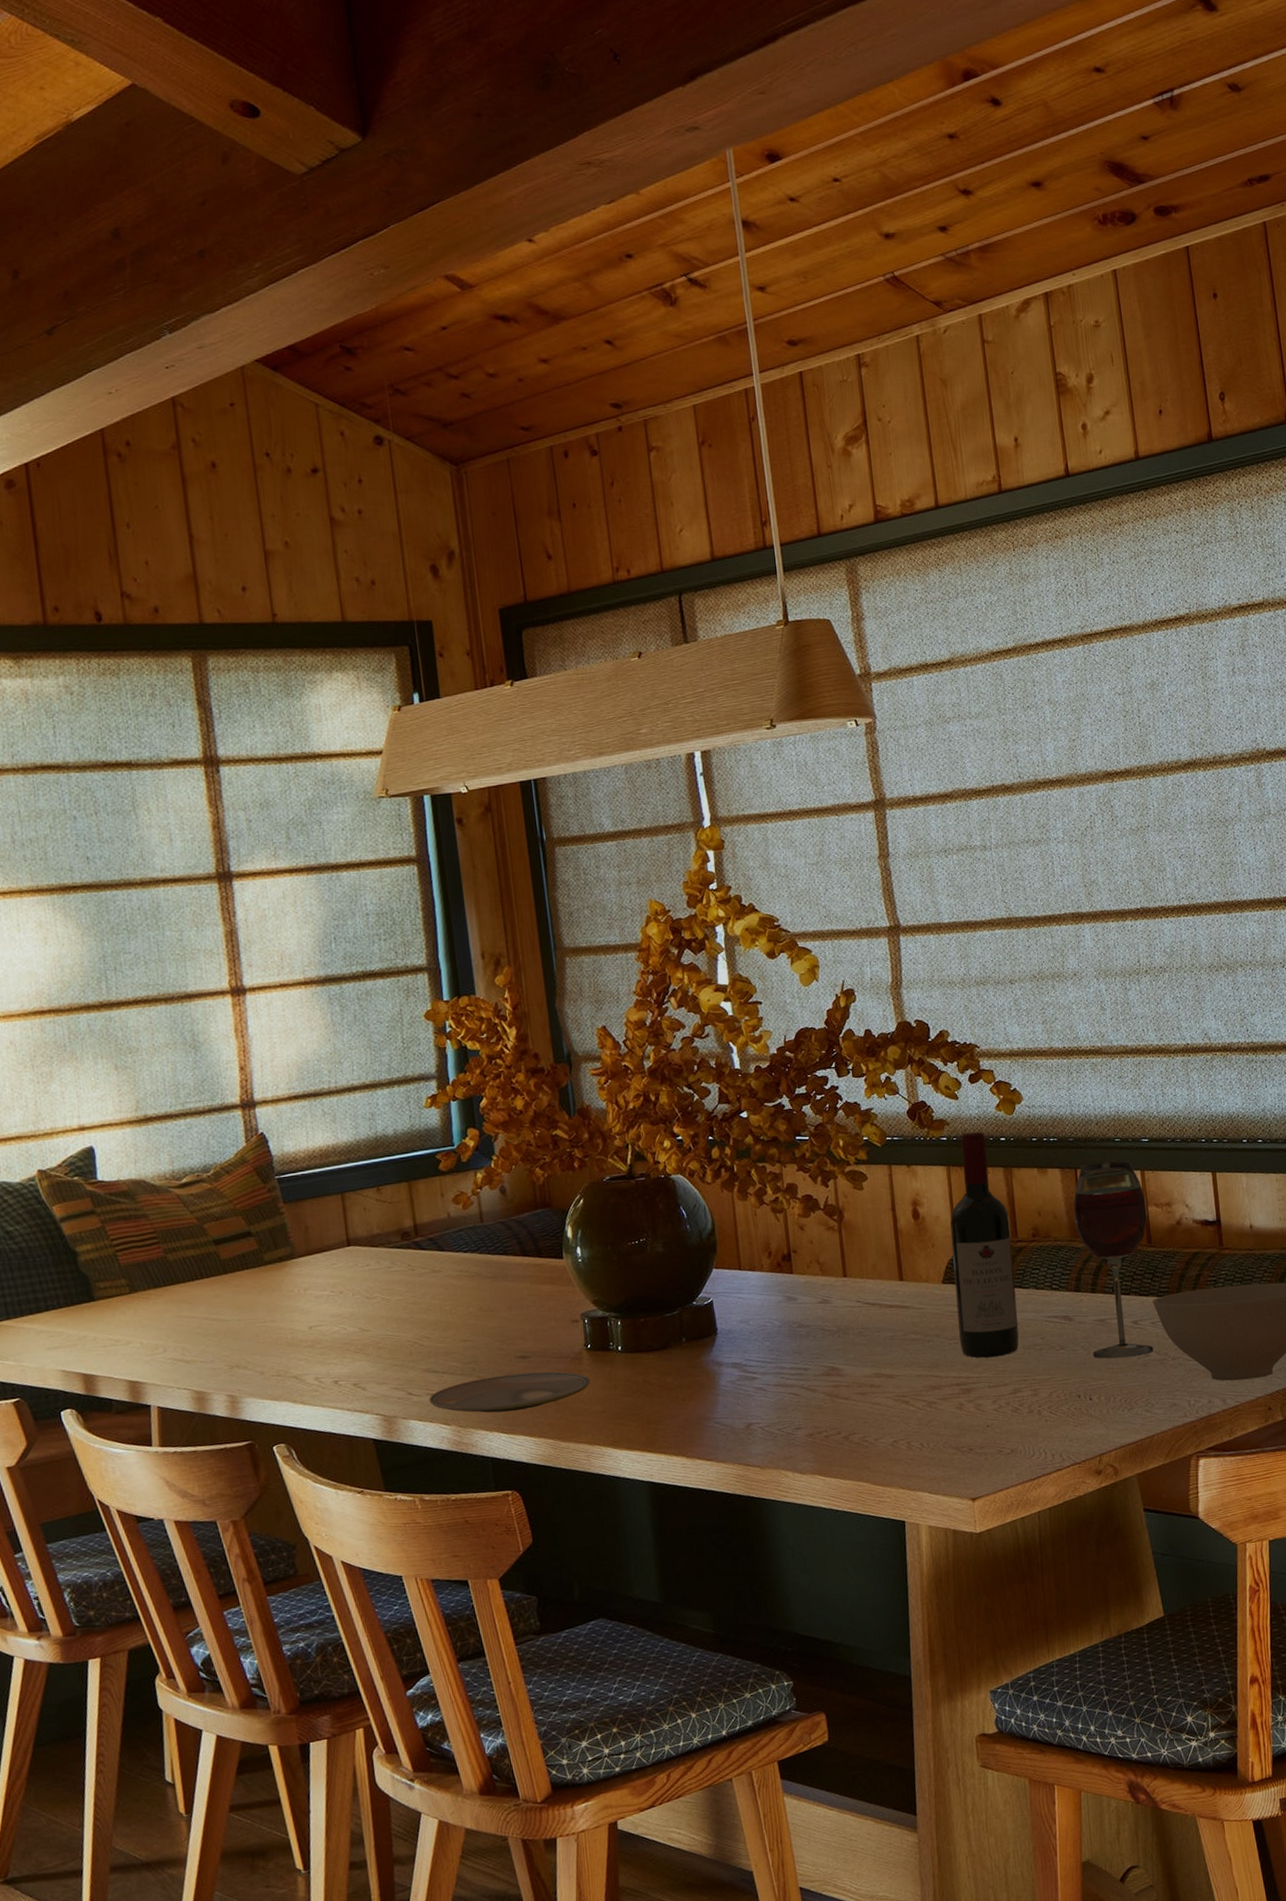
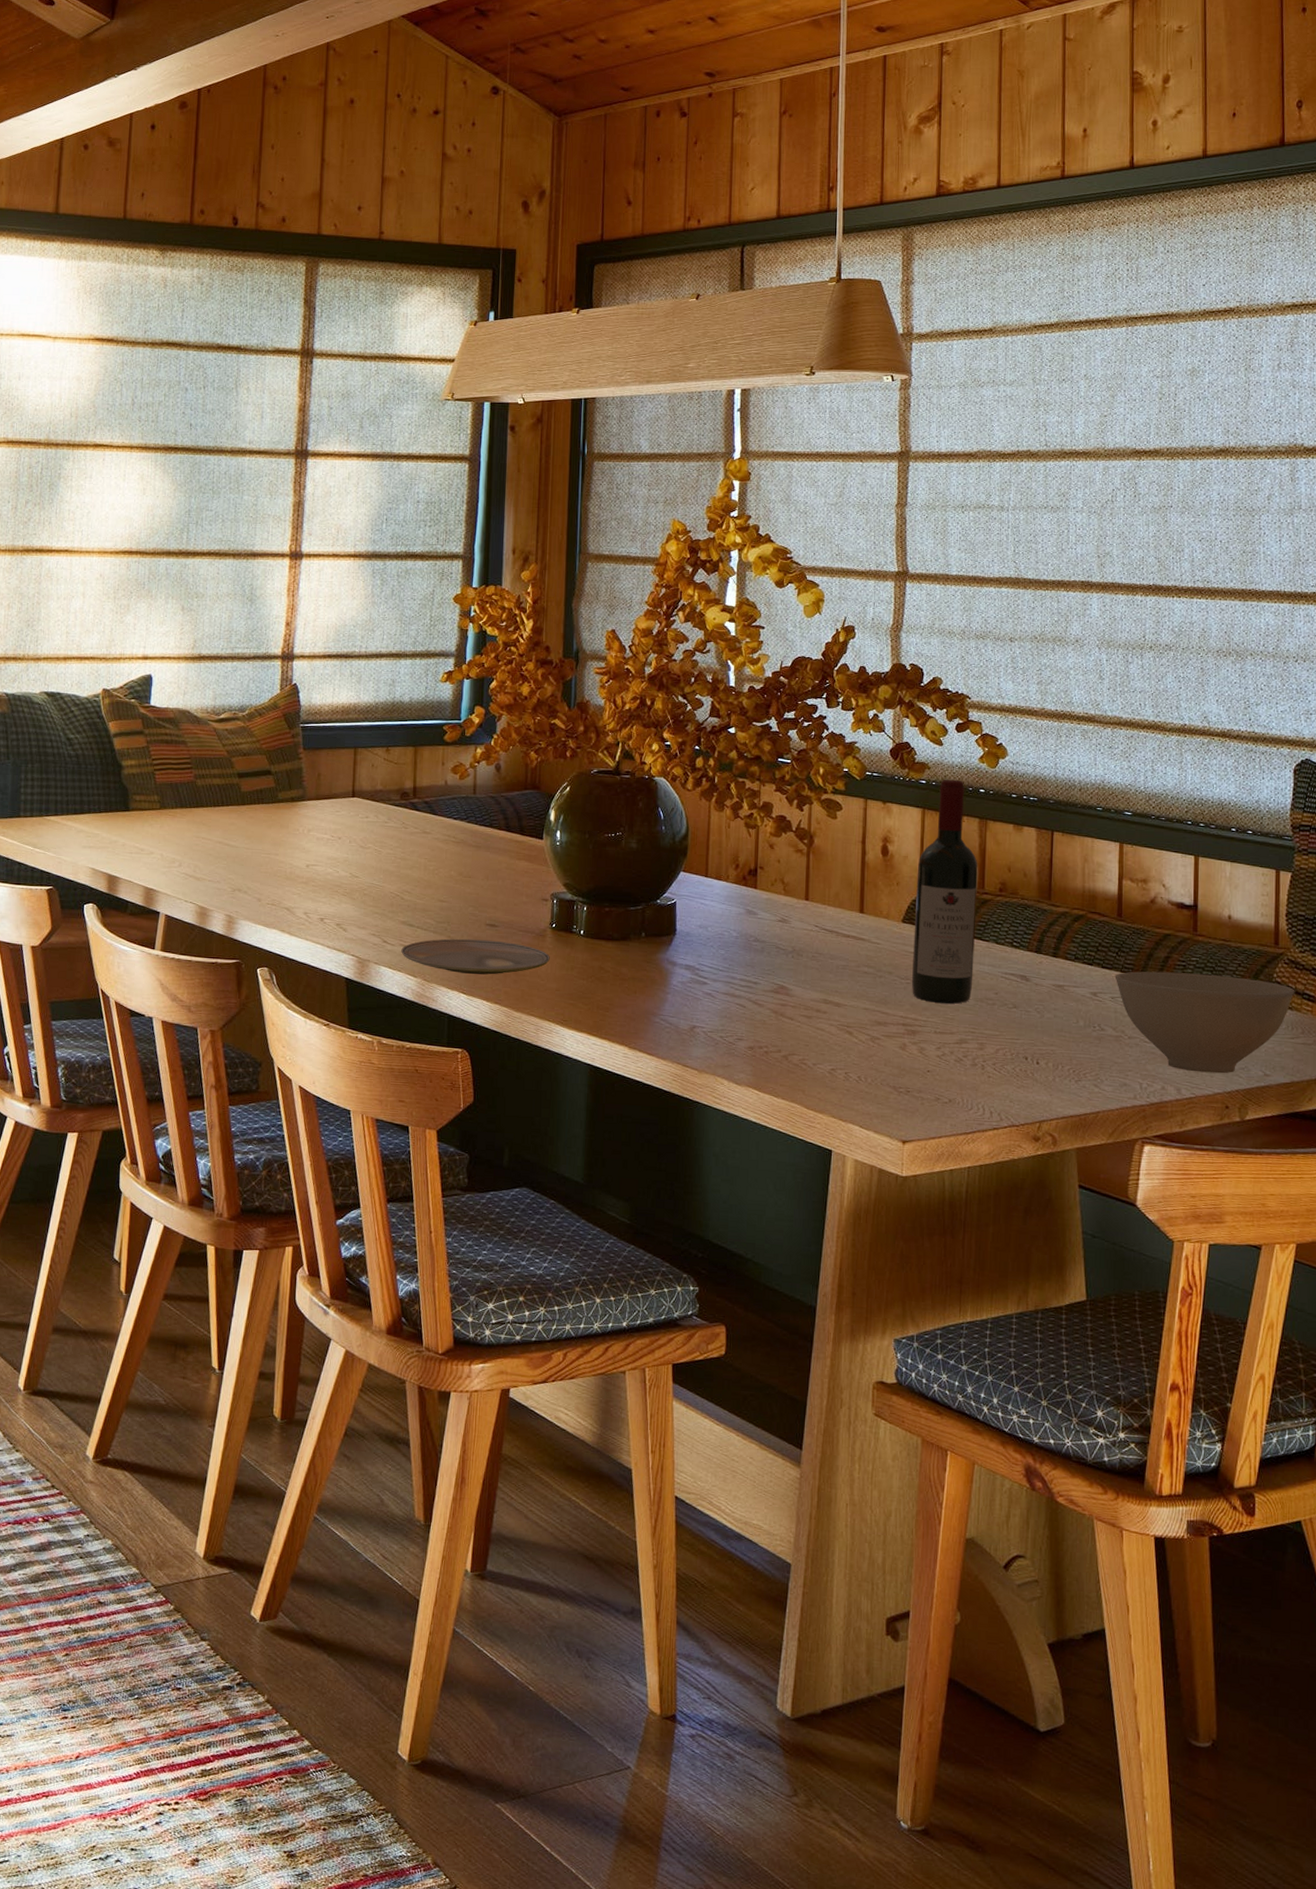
wineglass: present [1073,1160,1154,1359] -> none [1044,828,1121,1029]

